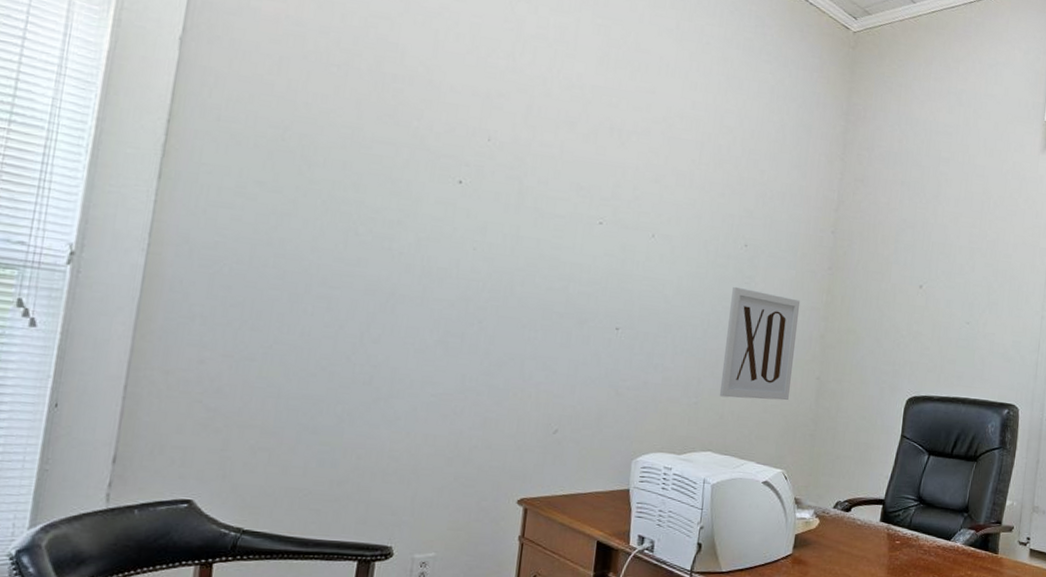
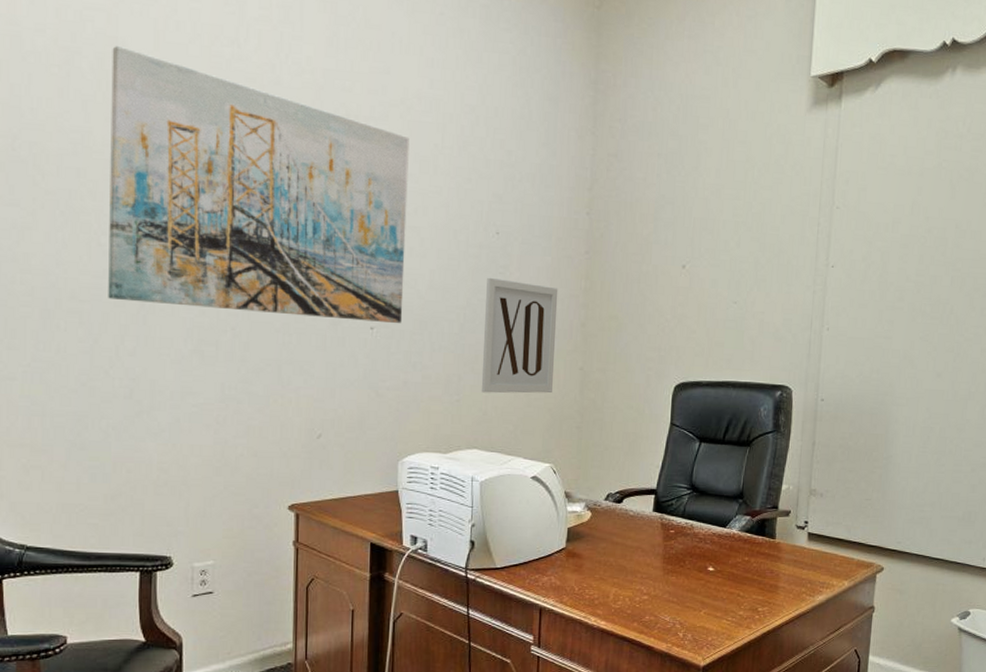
wall art: none [359,50,669,326] -> present [108,45,410,324]

